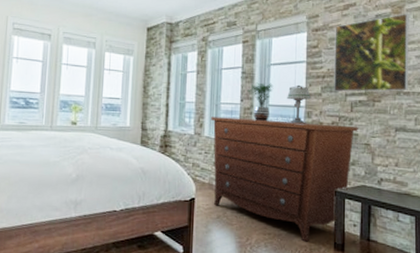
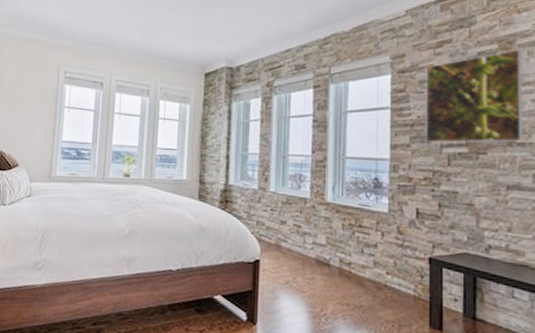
dresser: present [211,117,358,242] -> none [278,170,458,317]
potted plant: present [247,82,274,121] -> none [319,132,351,175]
table lamp: present [287,84,312,124] -> none [368,134,398,180]

